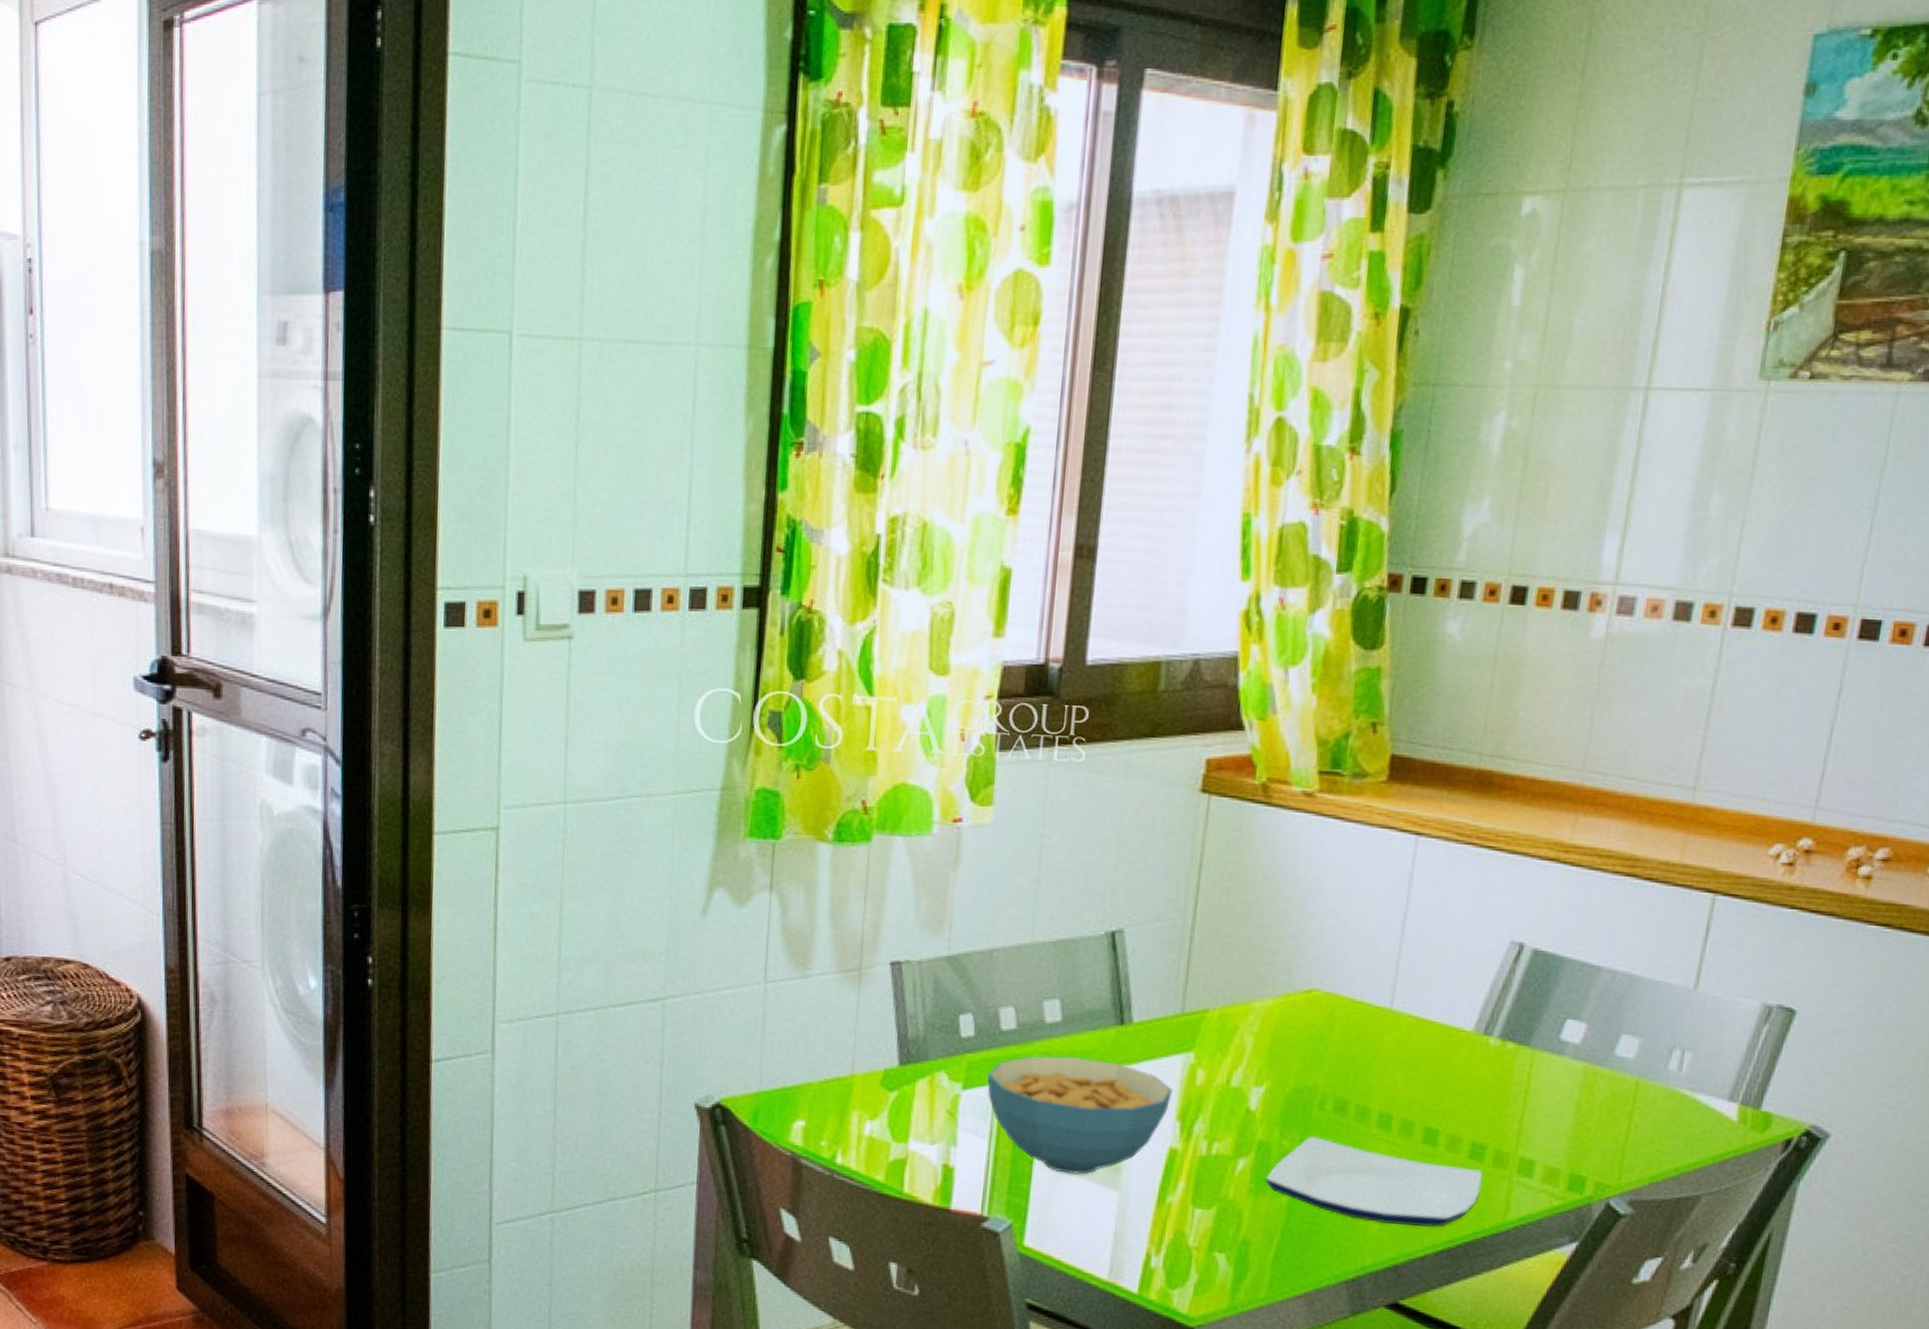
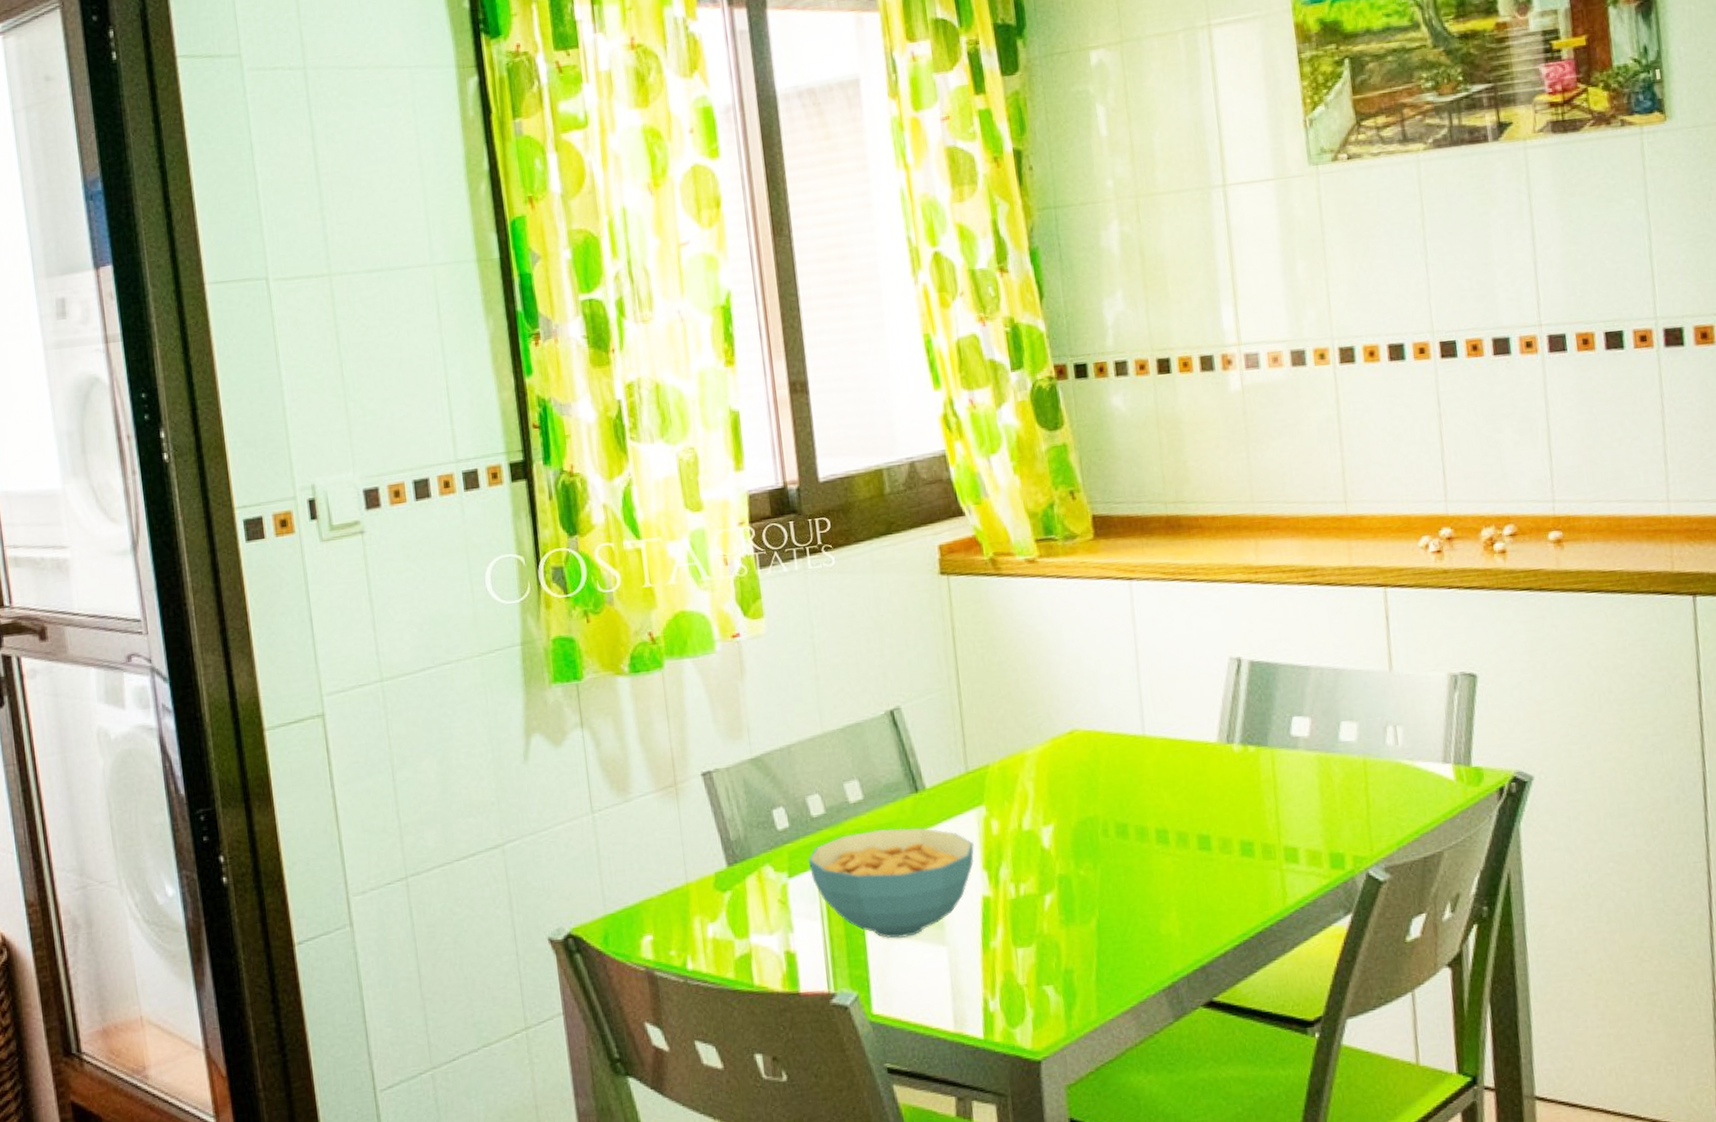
plate: present [1265,1136,1483,1227] -> none [1072,861,1259,931]

